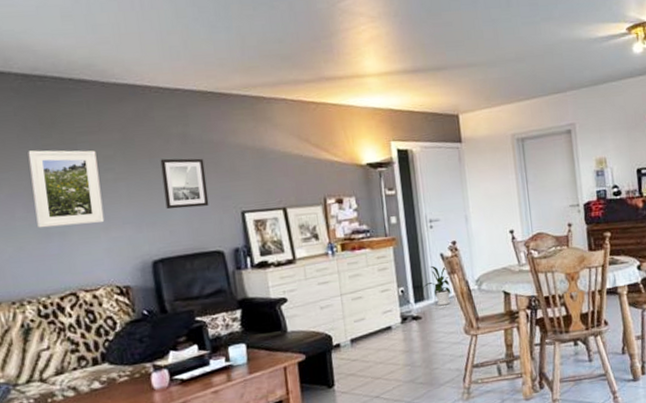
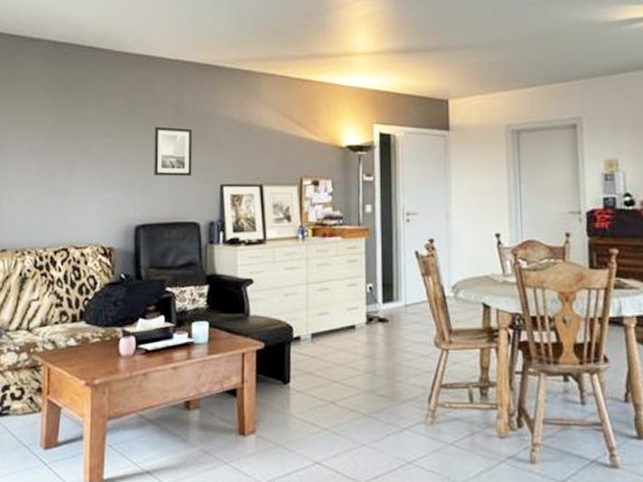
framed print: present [28,150,105,228] -> none [46,111,102,184]
house plant: present [422,266,451,306] -> none [392,265,424,311]

